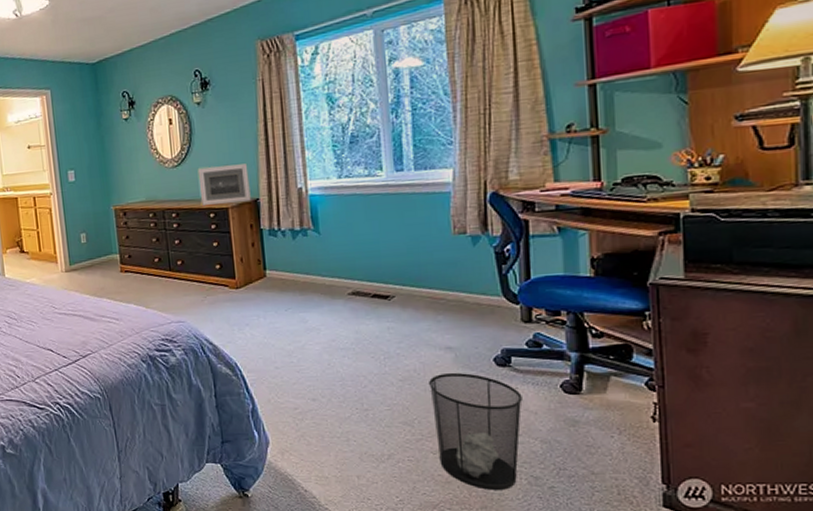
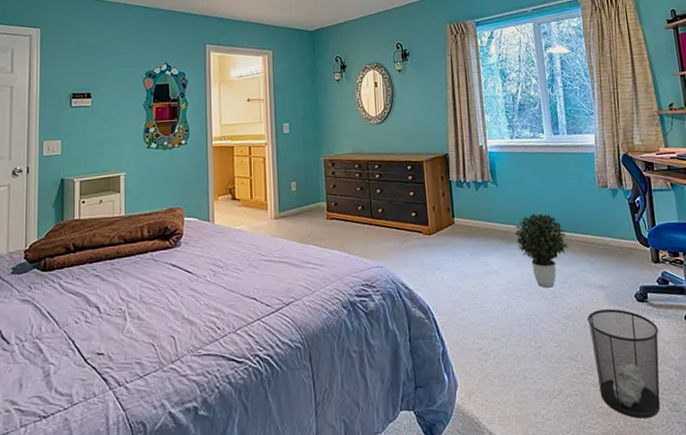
picture frame: present [197,164,251,207] -> none [397,123,442,160]
potted plant: none [340,265,409,348] -> present [515,213,569,288]

